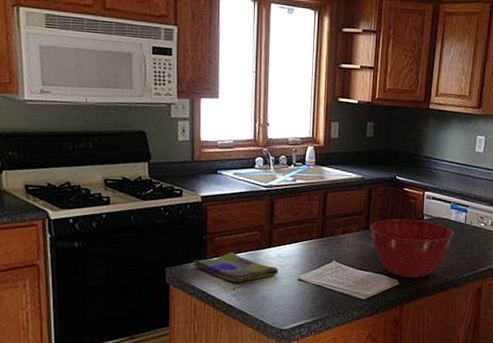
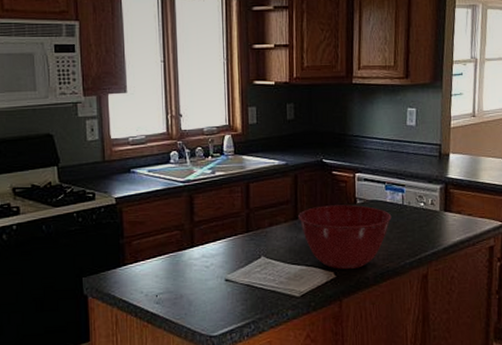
dish towel: present [193,252,279,283] -> none [111,256,203,289]

